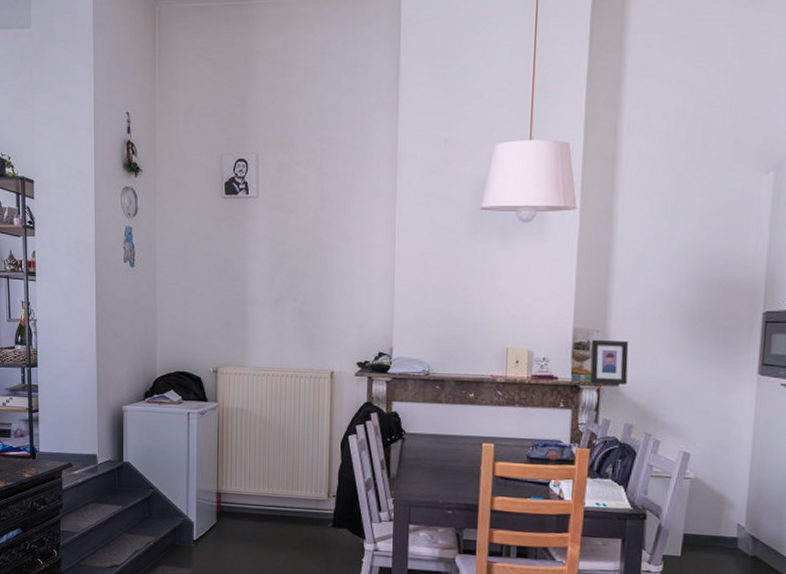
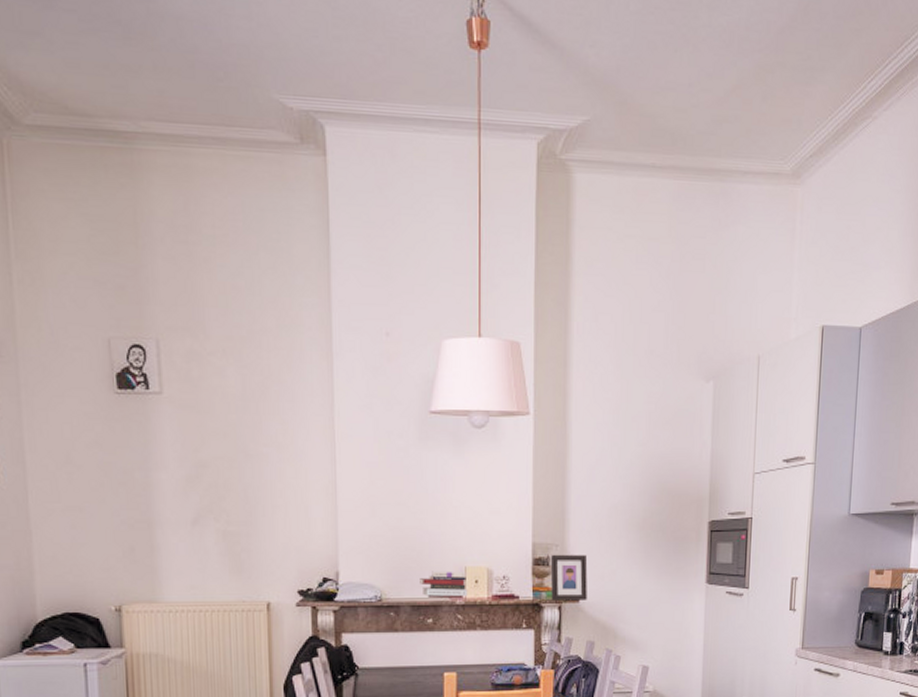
books: none [464,350,508,377] -> present [420,571,468,599]

